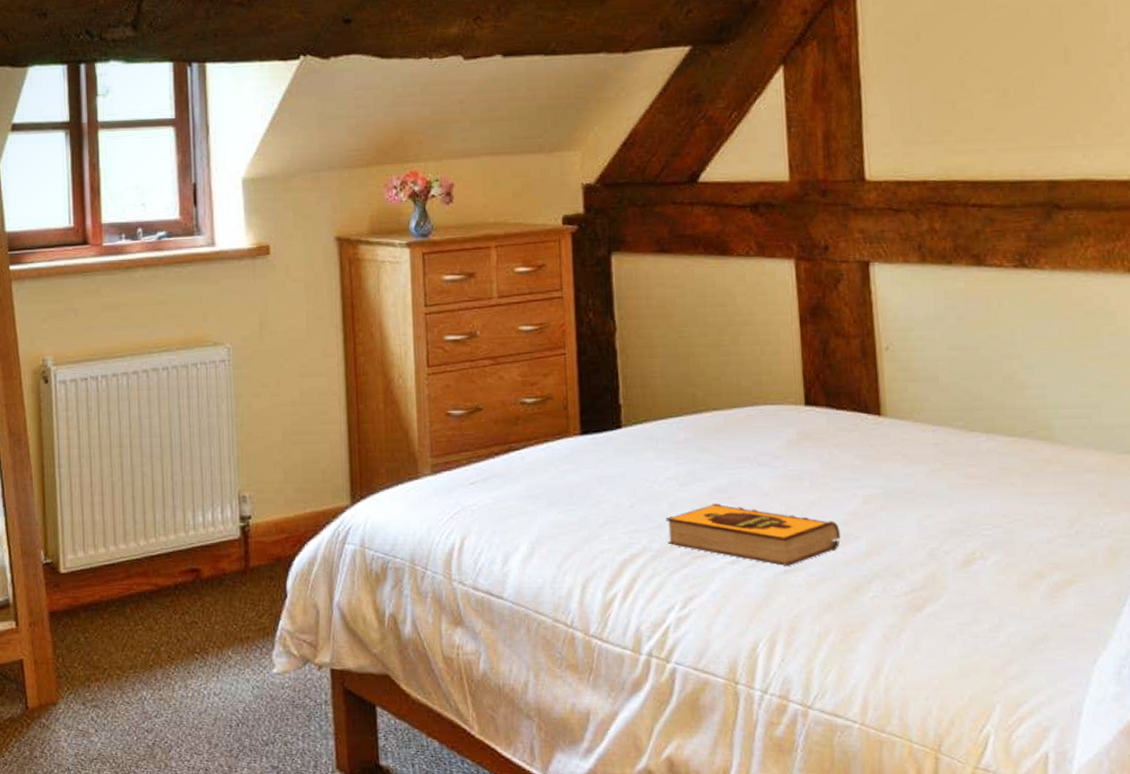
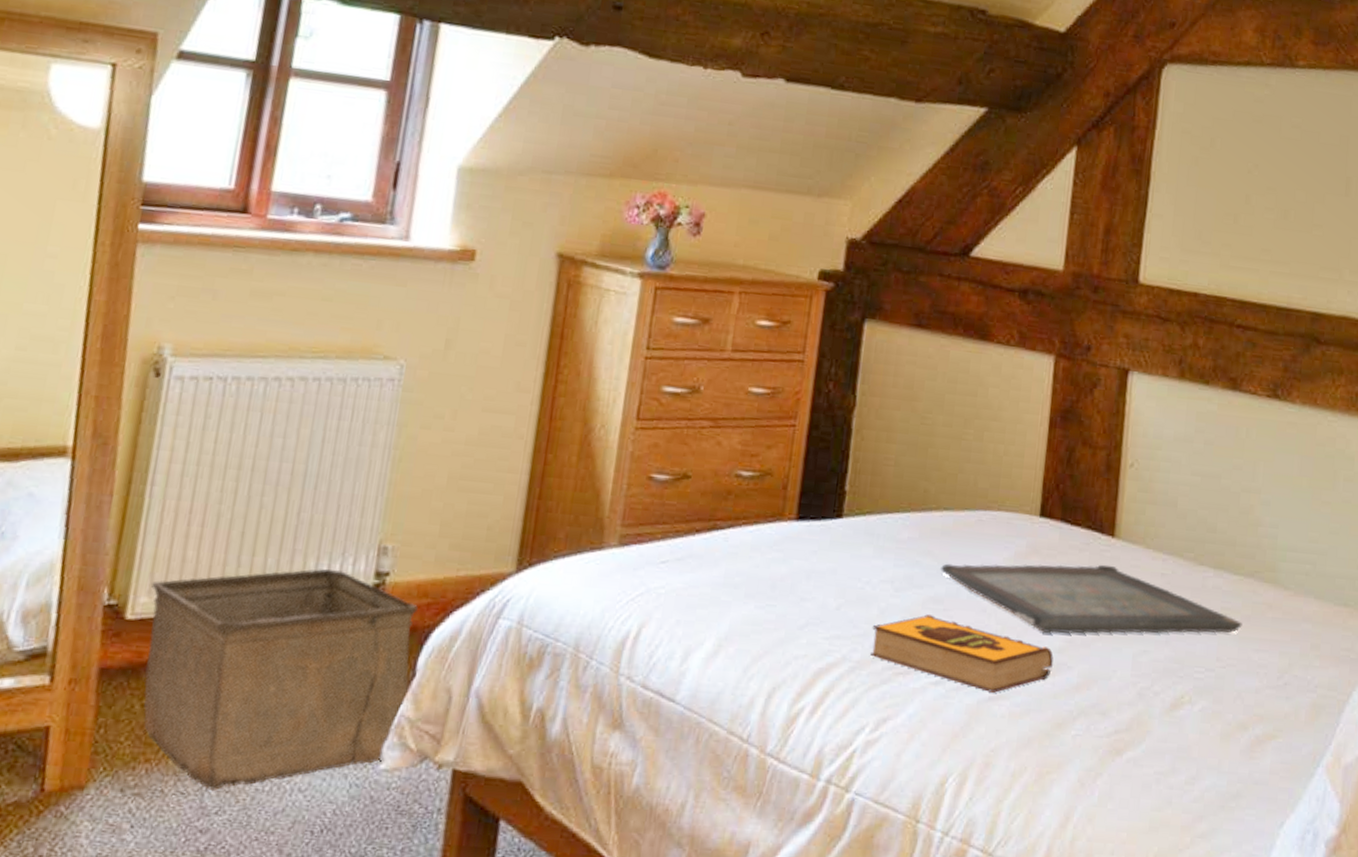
storage bin: none [73,518,285,700] -> present [143,569,418,792]
serving tray: none [718,441,1024,509] -> present [939,563,1243,635]

